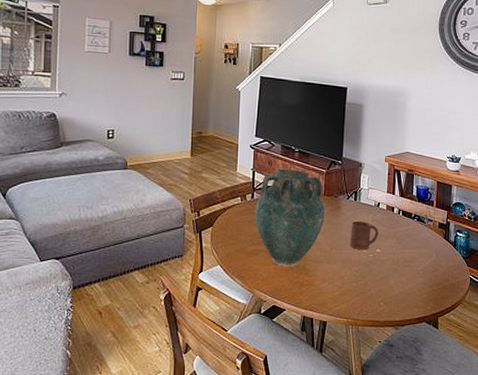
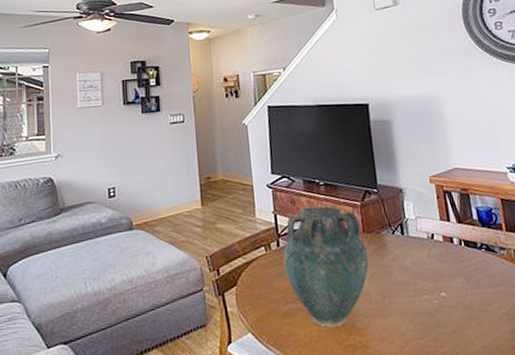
cup: present [350,221,379,250] -> none [402,259,440,296]

